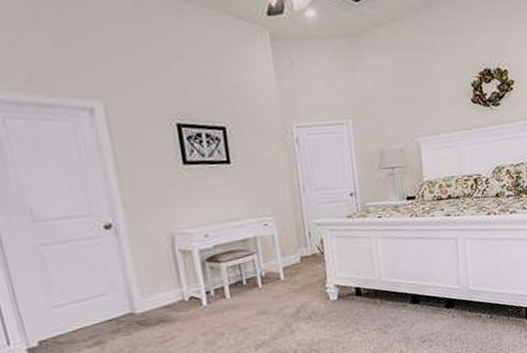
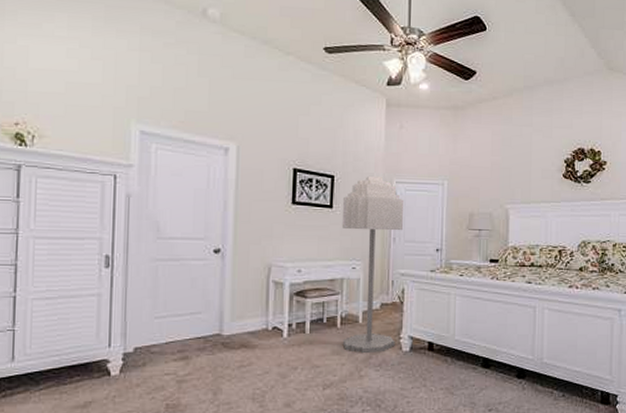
floor lamp: none [239,122,322,310] -> present [341,175,404,354]

